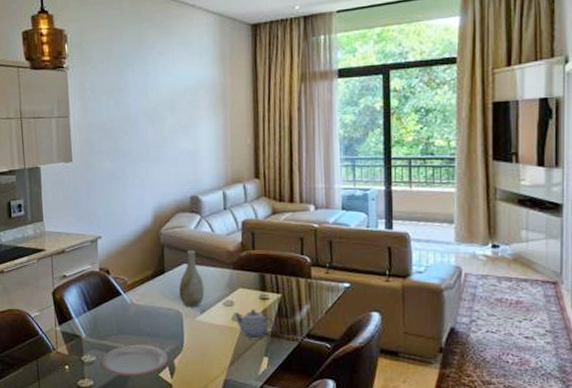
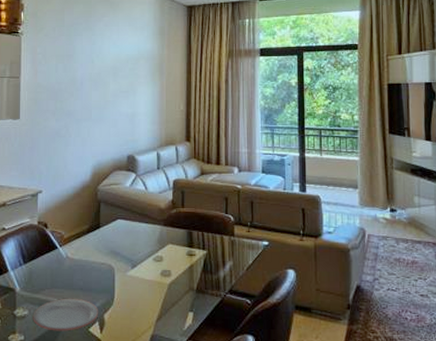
vase: present [179,250,205,308] -> none [113,207,136,262]
teapot: present [233,308,275,339] -> none [162,264,200,294]

